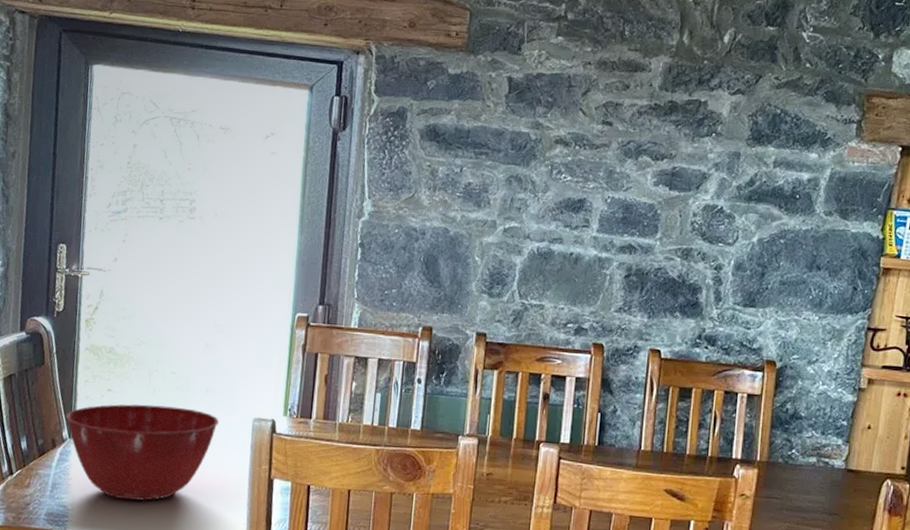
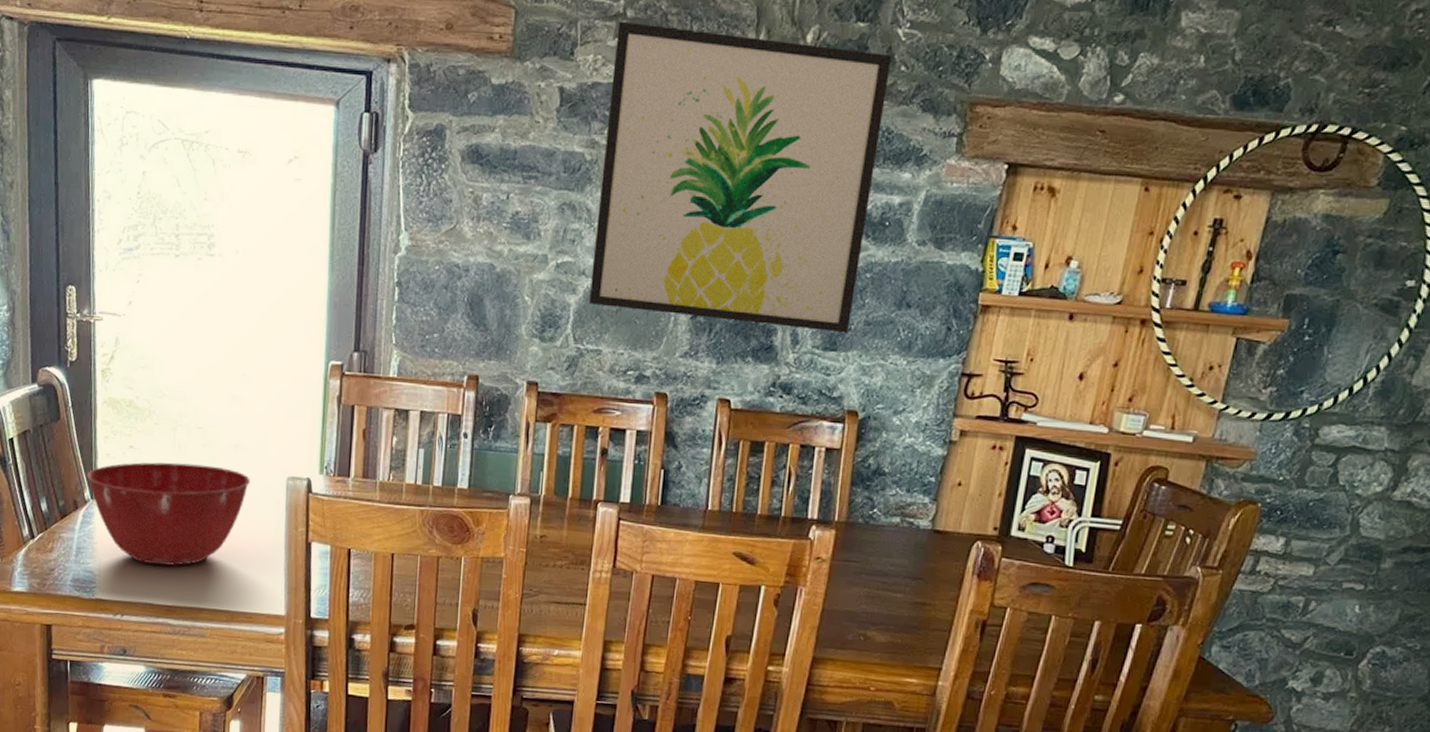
wall art: none [532,22,799,292] -> present [588,21,893,334]

